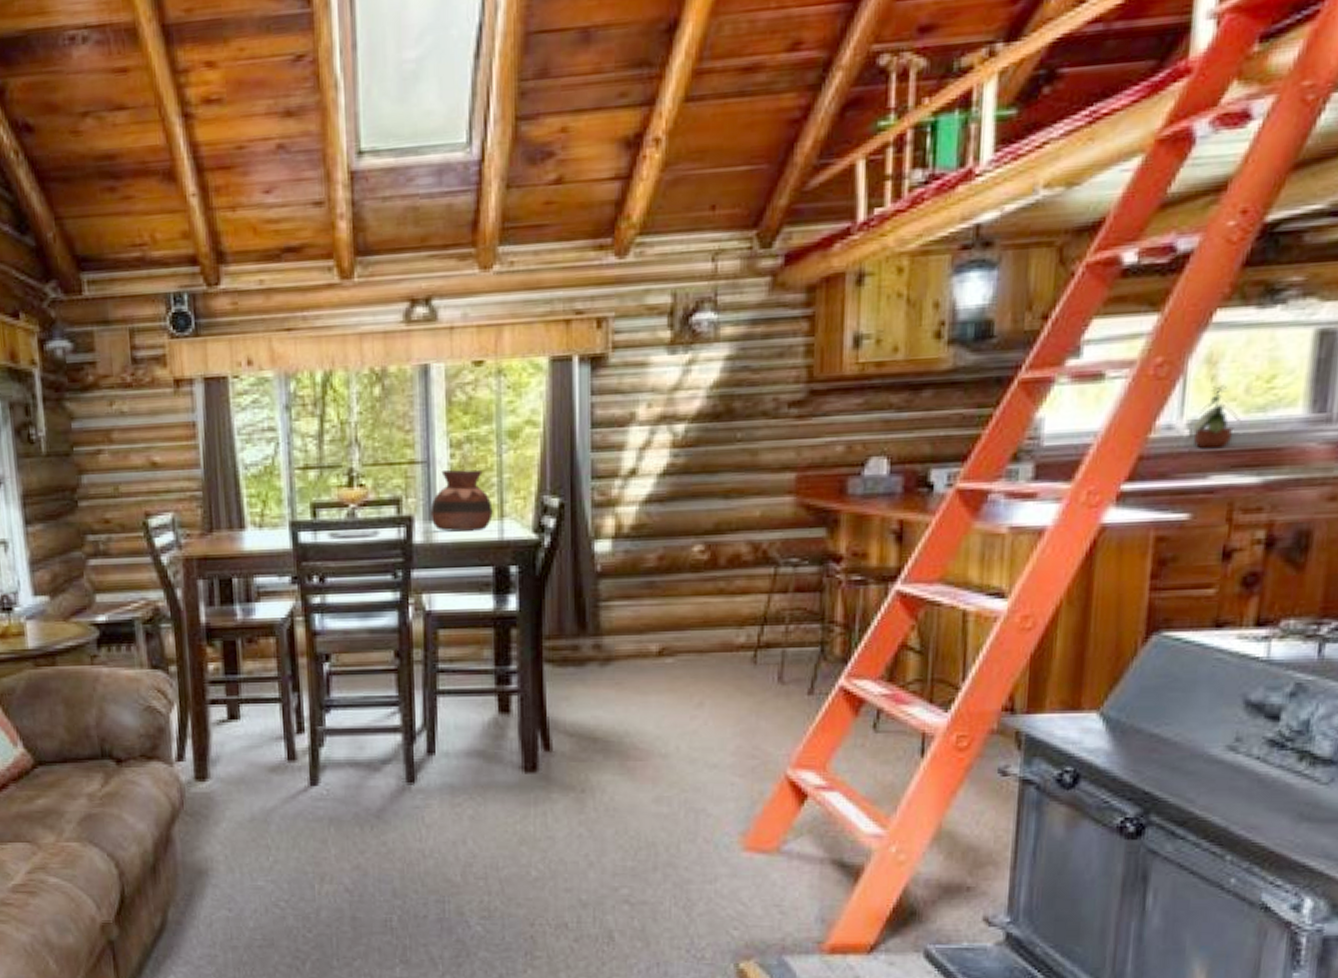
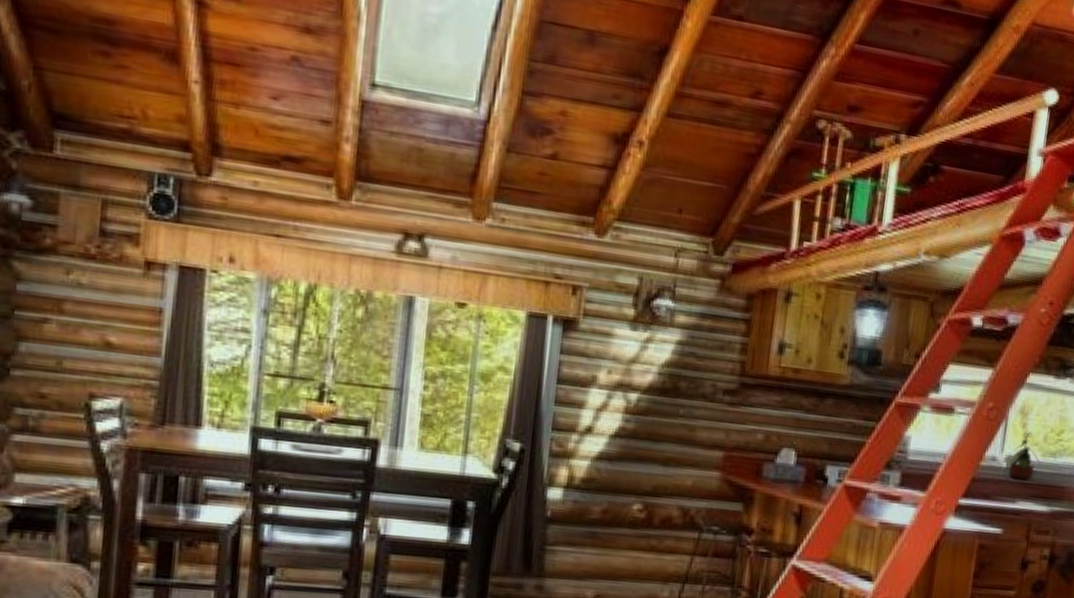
vase: present [430,469,493,533] -> none [396,399,458,464]

